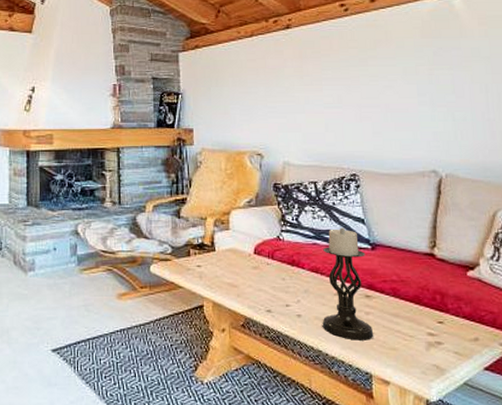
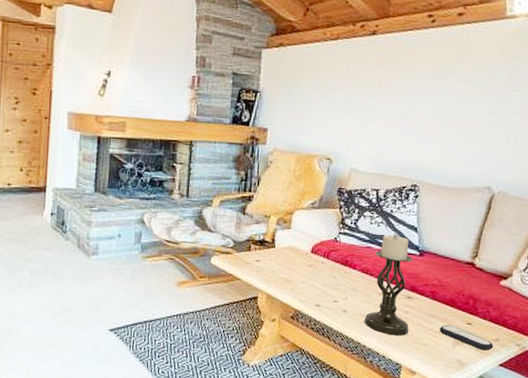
remote control: none [408,325,473,353] -> present [439,325,493,351]

